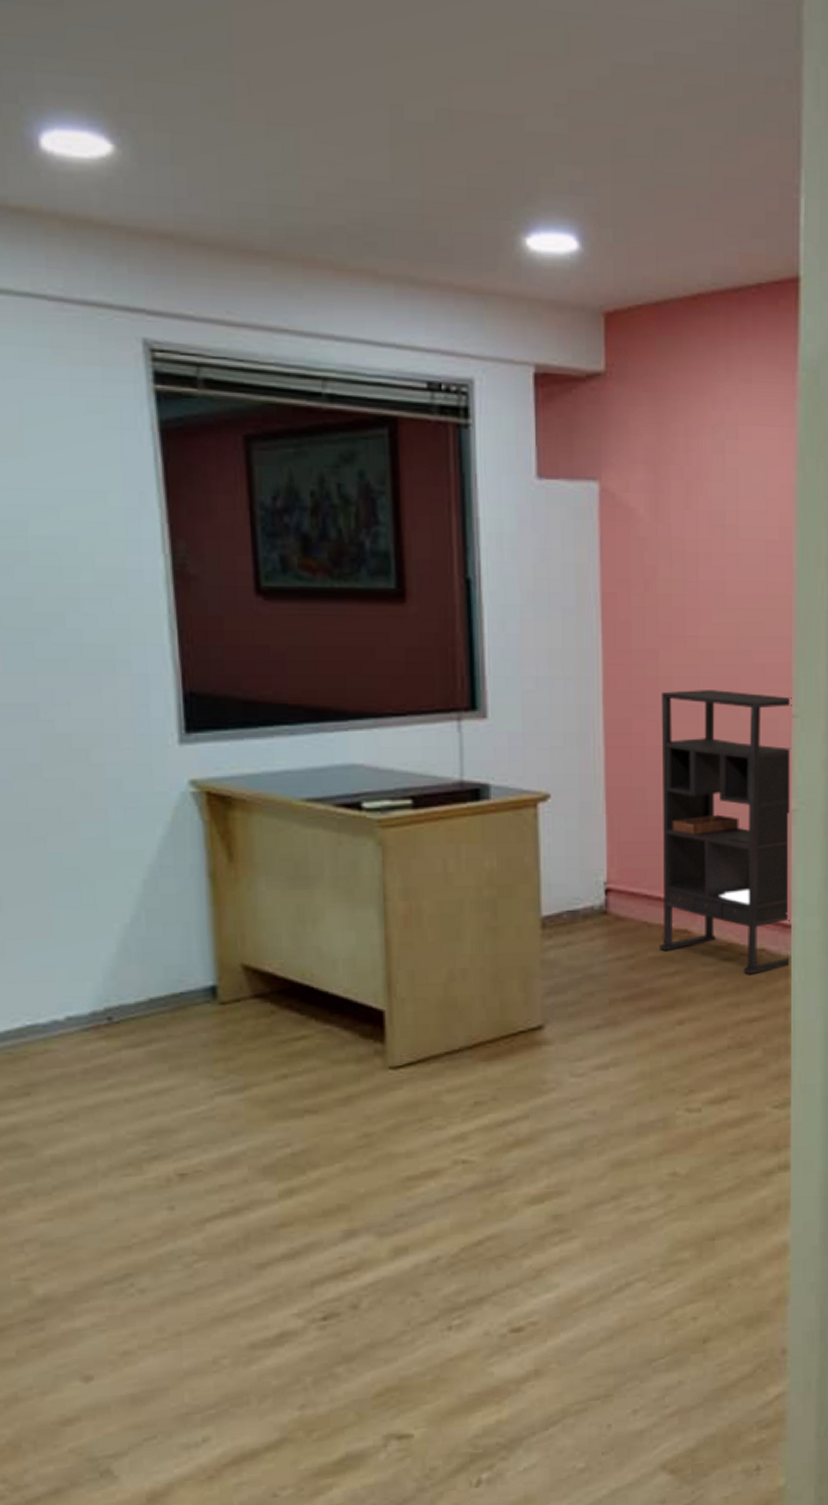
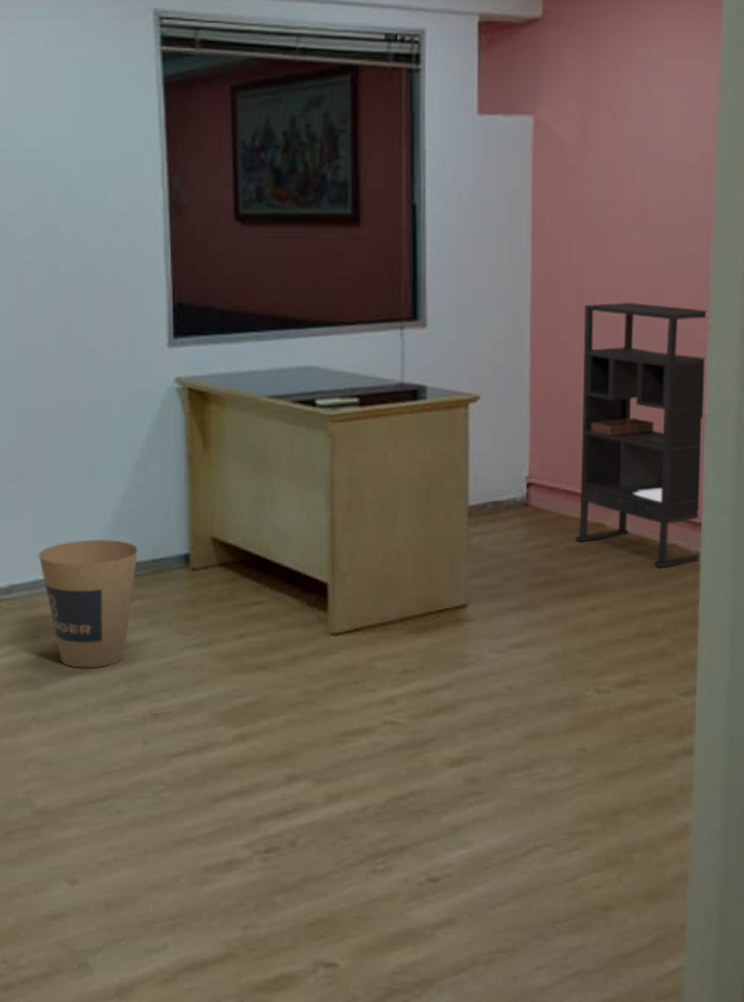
trash can: none [25,974,153,1128] -> present [39,539,138,668]

